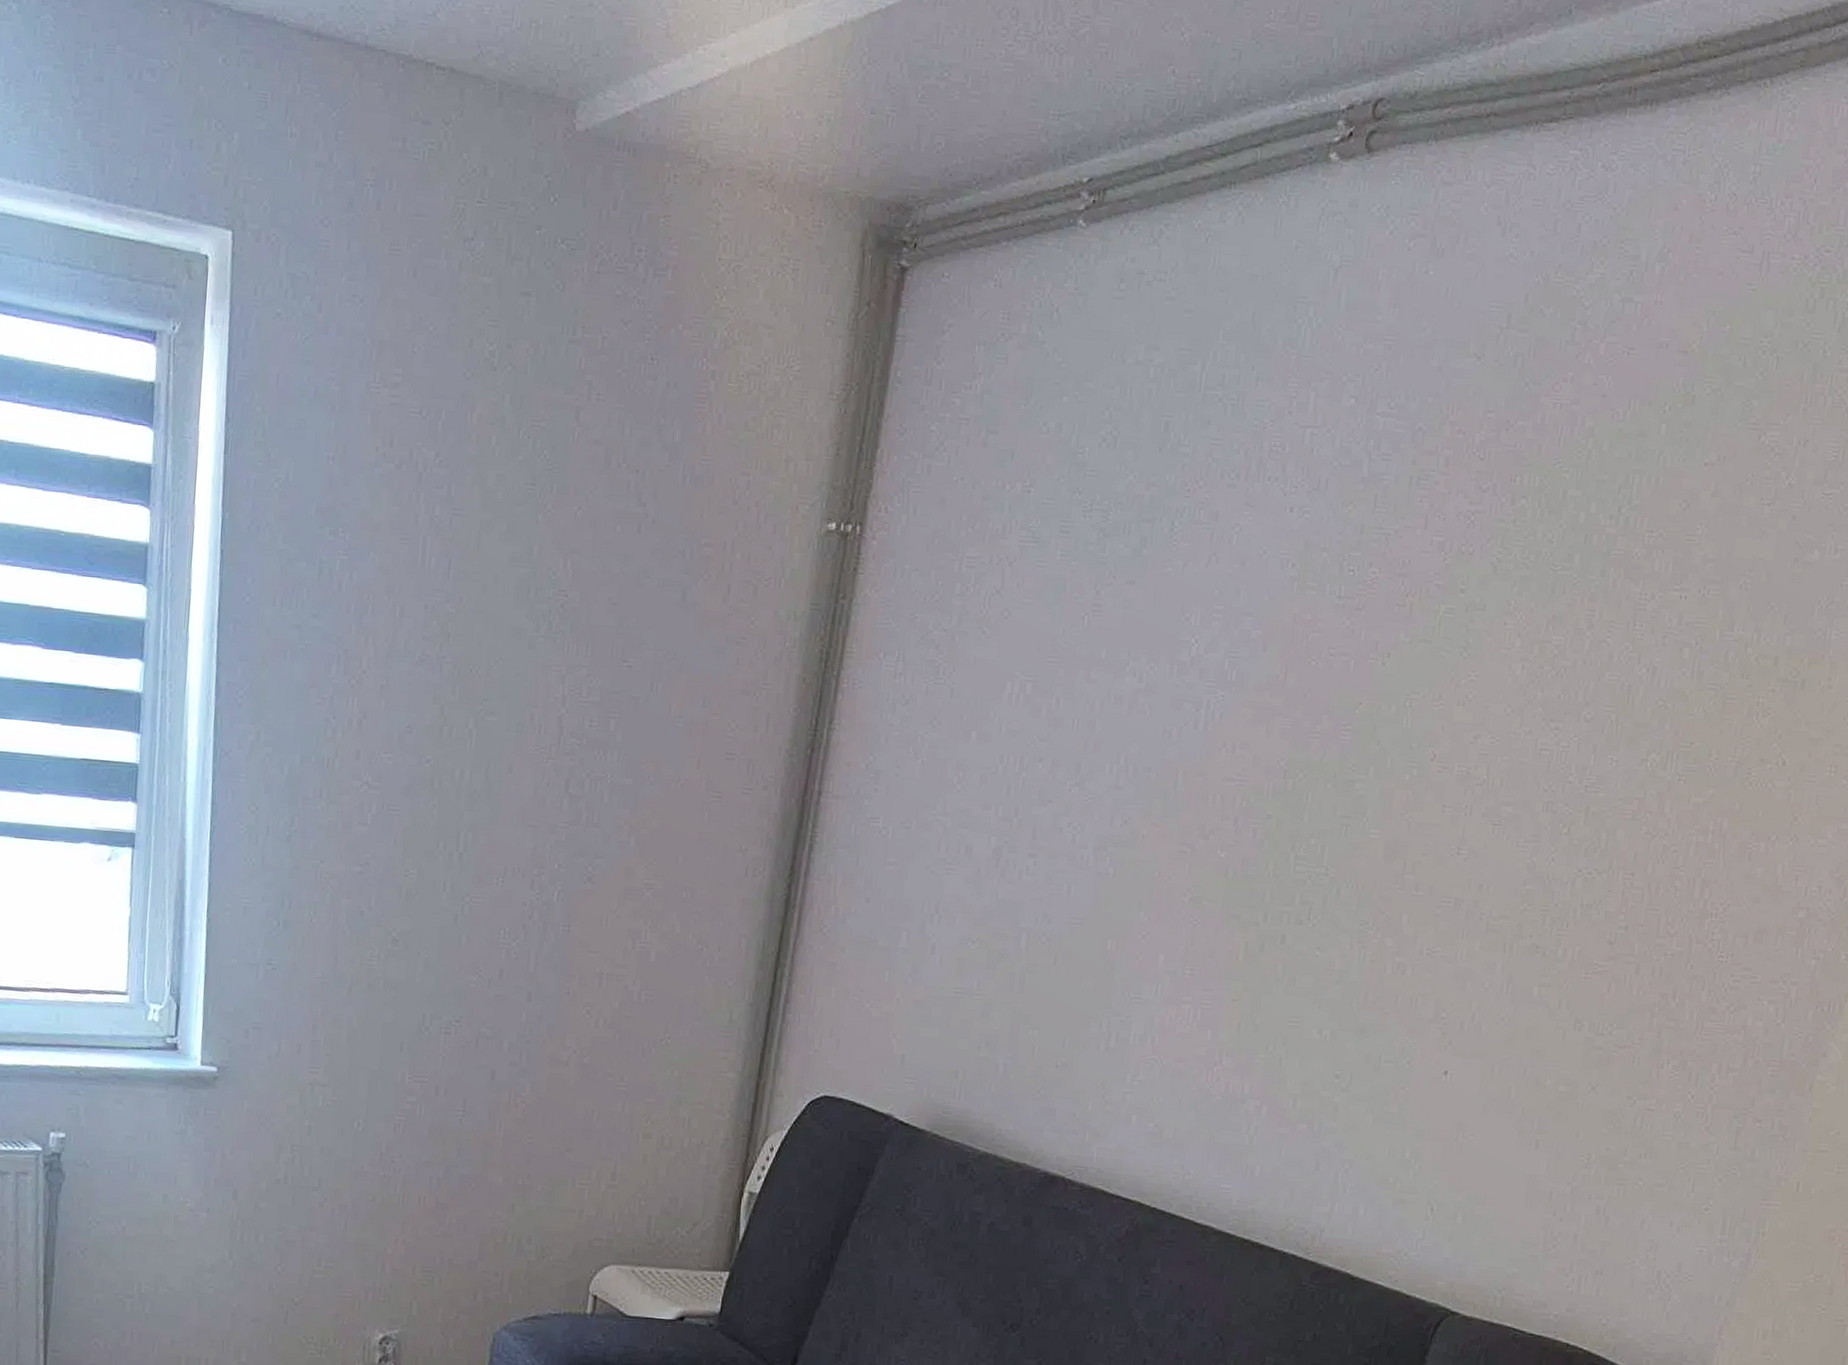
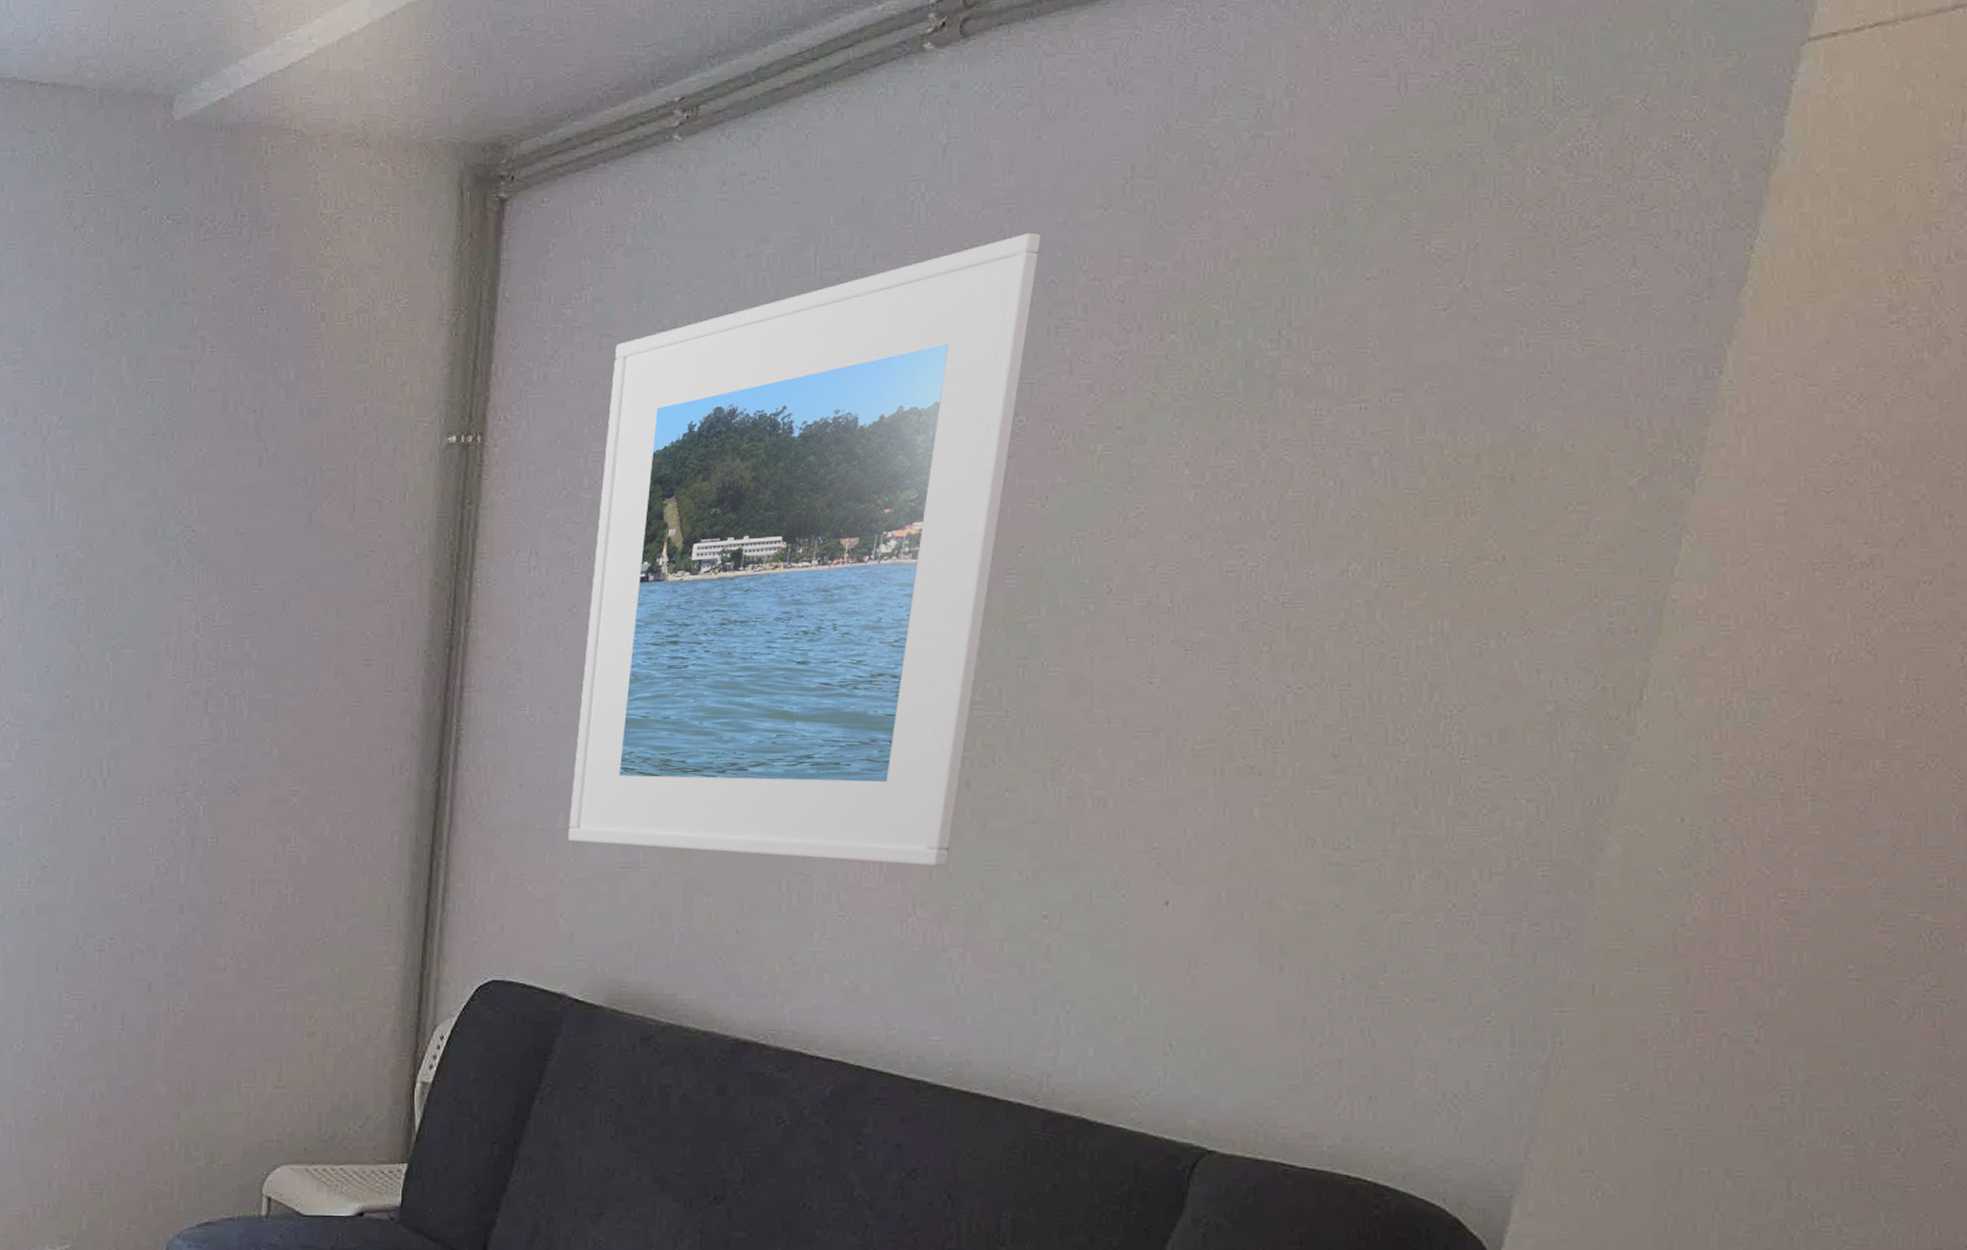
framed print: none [907,374,1416,1018] -> present [567,232,1041,866]

